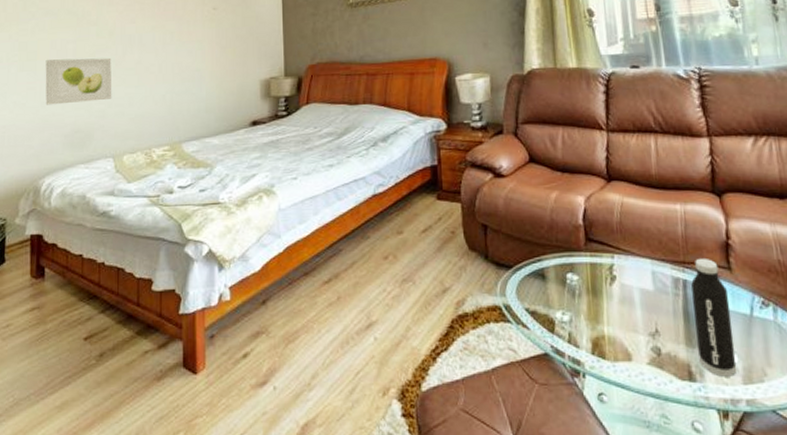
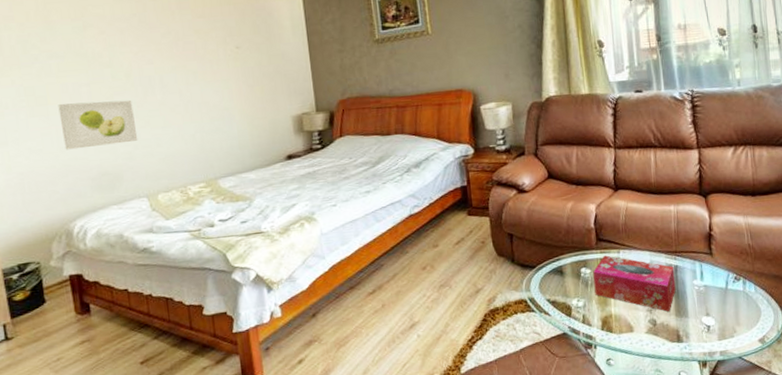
tissue box: none [581,260,686,339] -> present [593,255,676,312]
water bottle: present [691,257,737,377] -> none [681,247,714,337]

